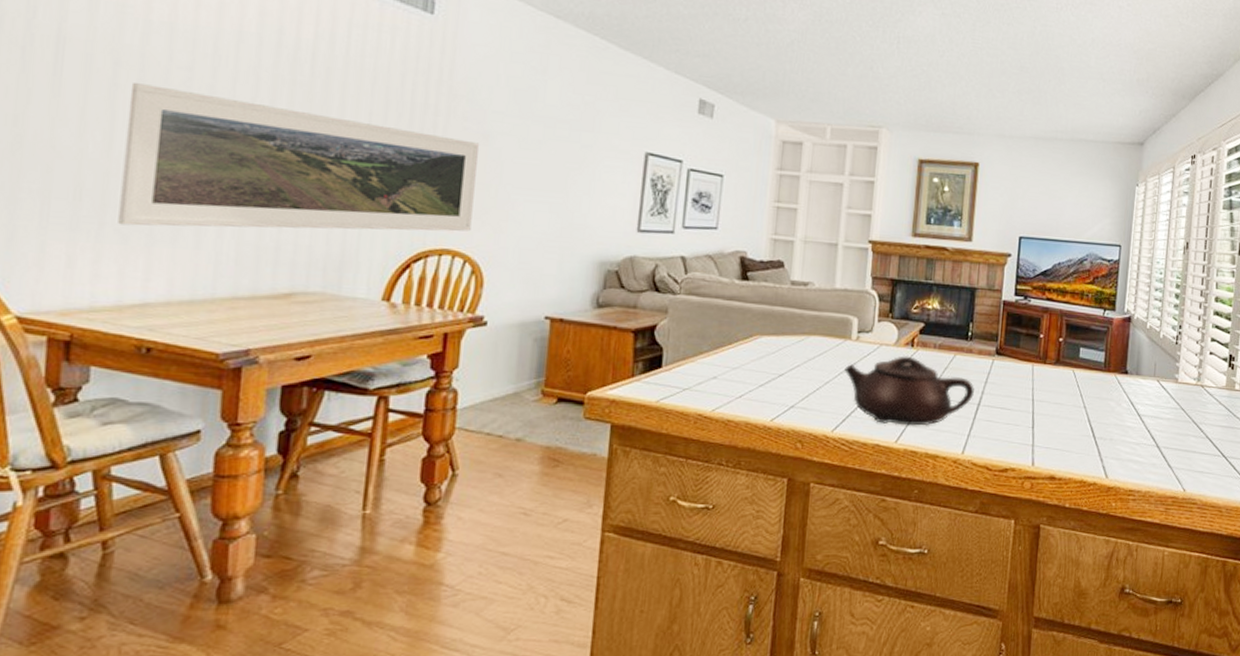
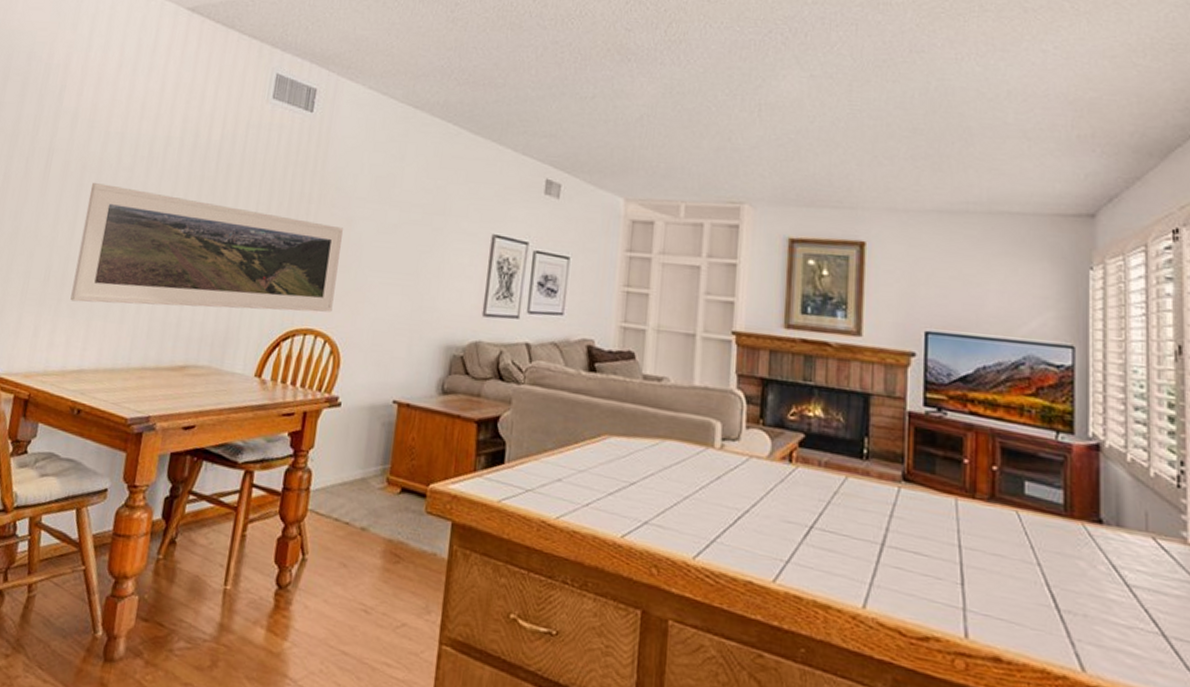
teapot: present [844,356,974,426] -> none [707,472,875,566]

